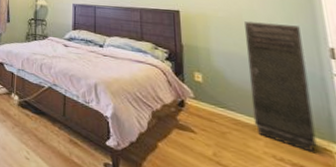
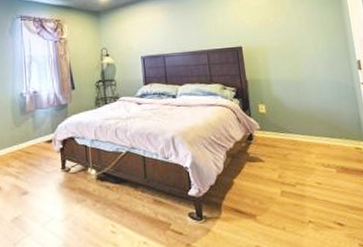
storage cabinet: present [245,21,317,154] -> none [295,45,352,154]

